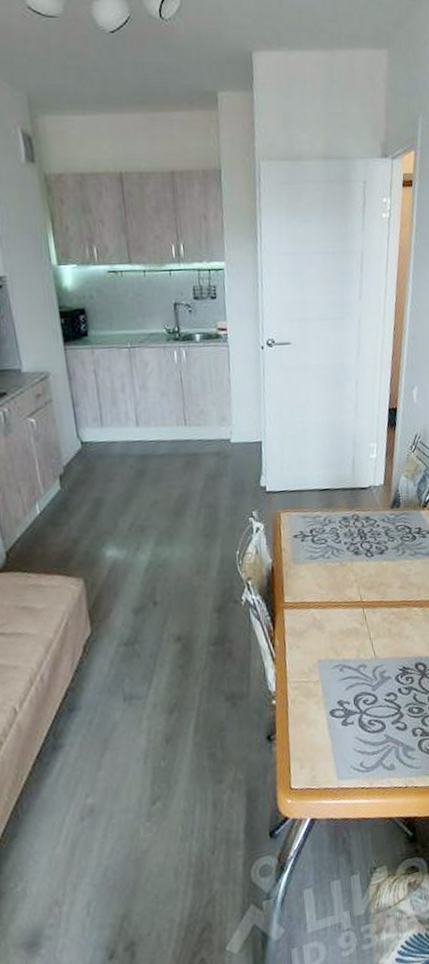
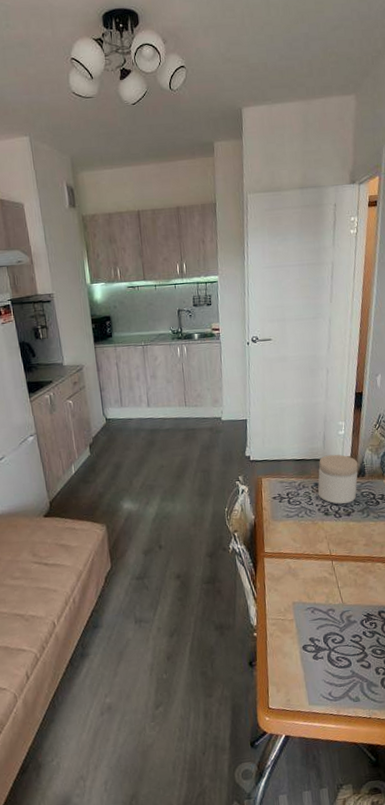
jar: none [346,481,393,541] -> present [317,454,358,504]

